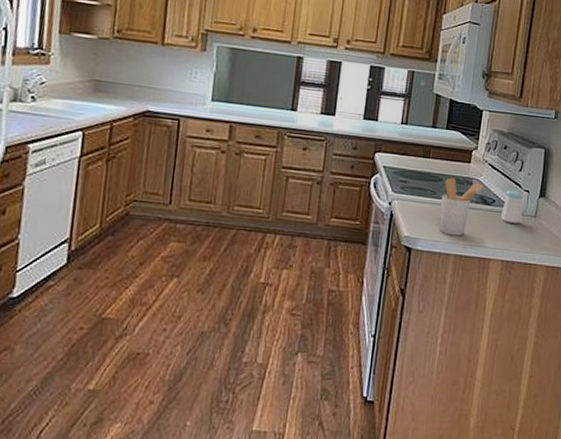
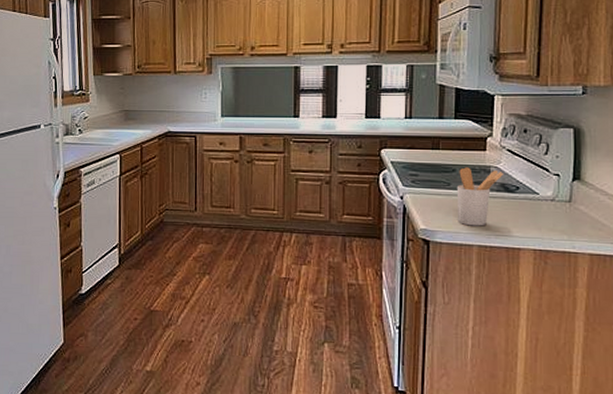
salt shaker: present [501,190,524,224] -> none [528,175,554,210]

